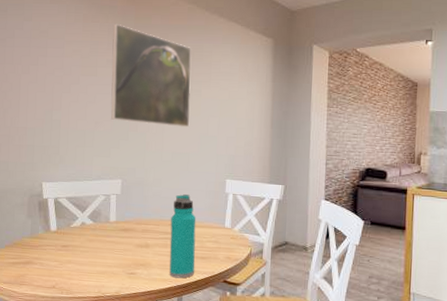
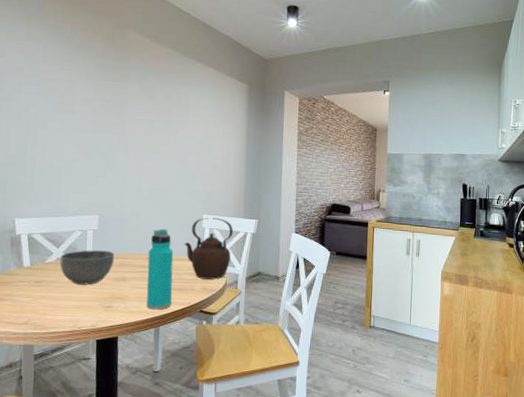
bowl: none [84,215,138,251] -> present [60,250,115,285]
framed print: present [111,23,192,128] -> none [88,63,171,165]
teapot: none [207,182,258,248] -> present [184,217,233,280]

